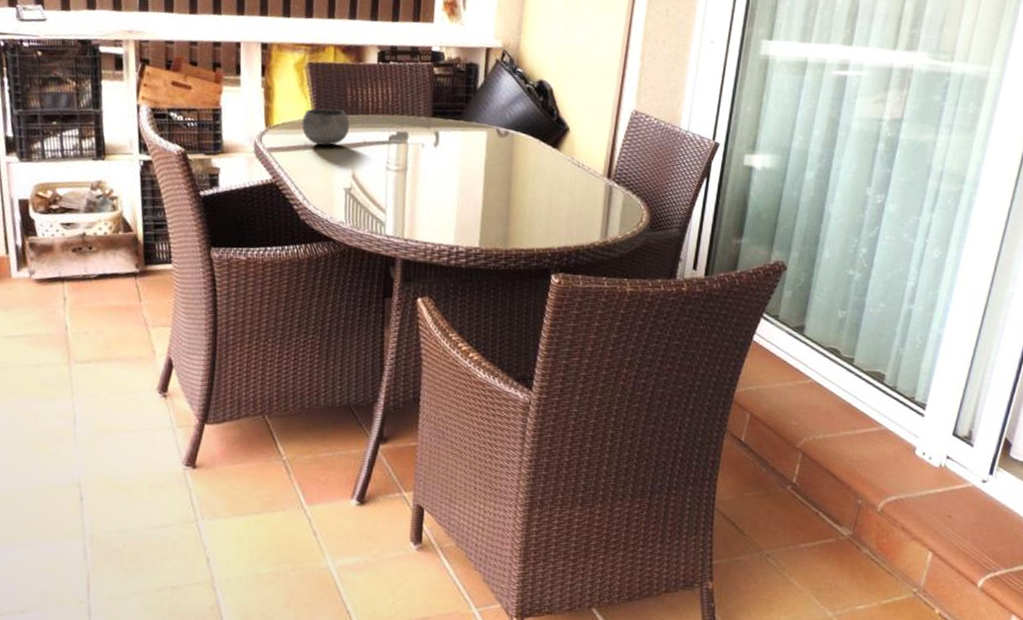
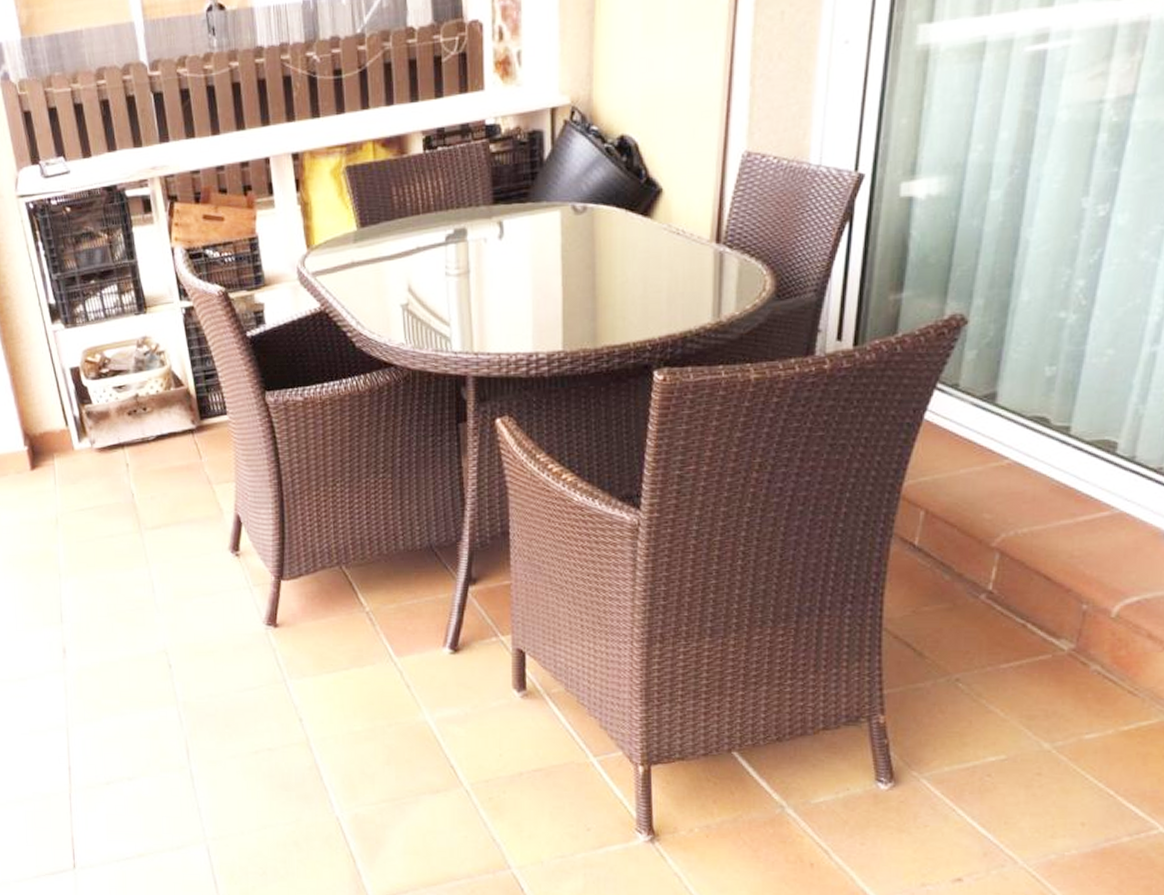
bowl: present [302,108,350,146] -> none [346,215,400,259]

